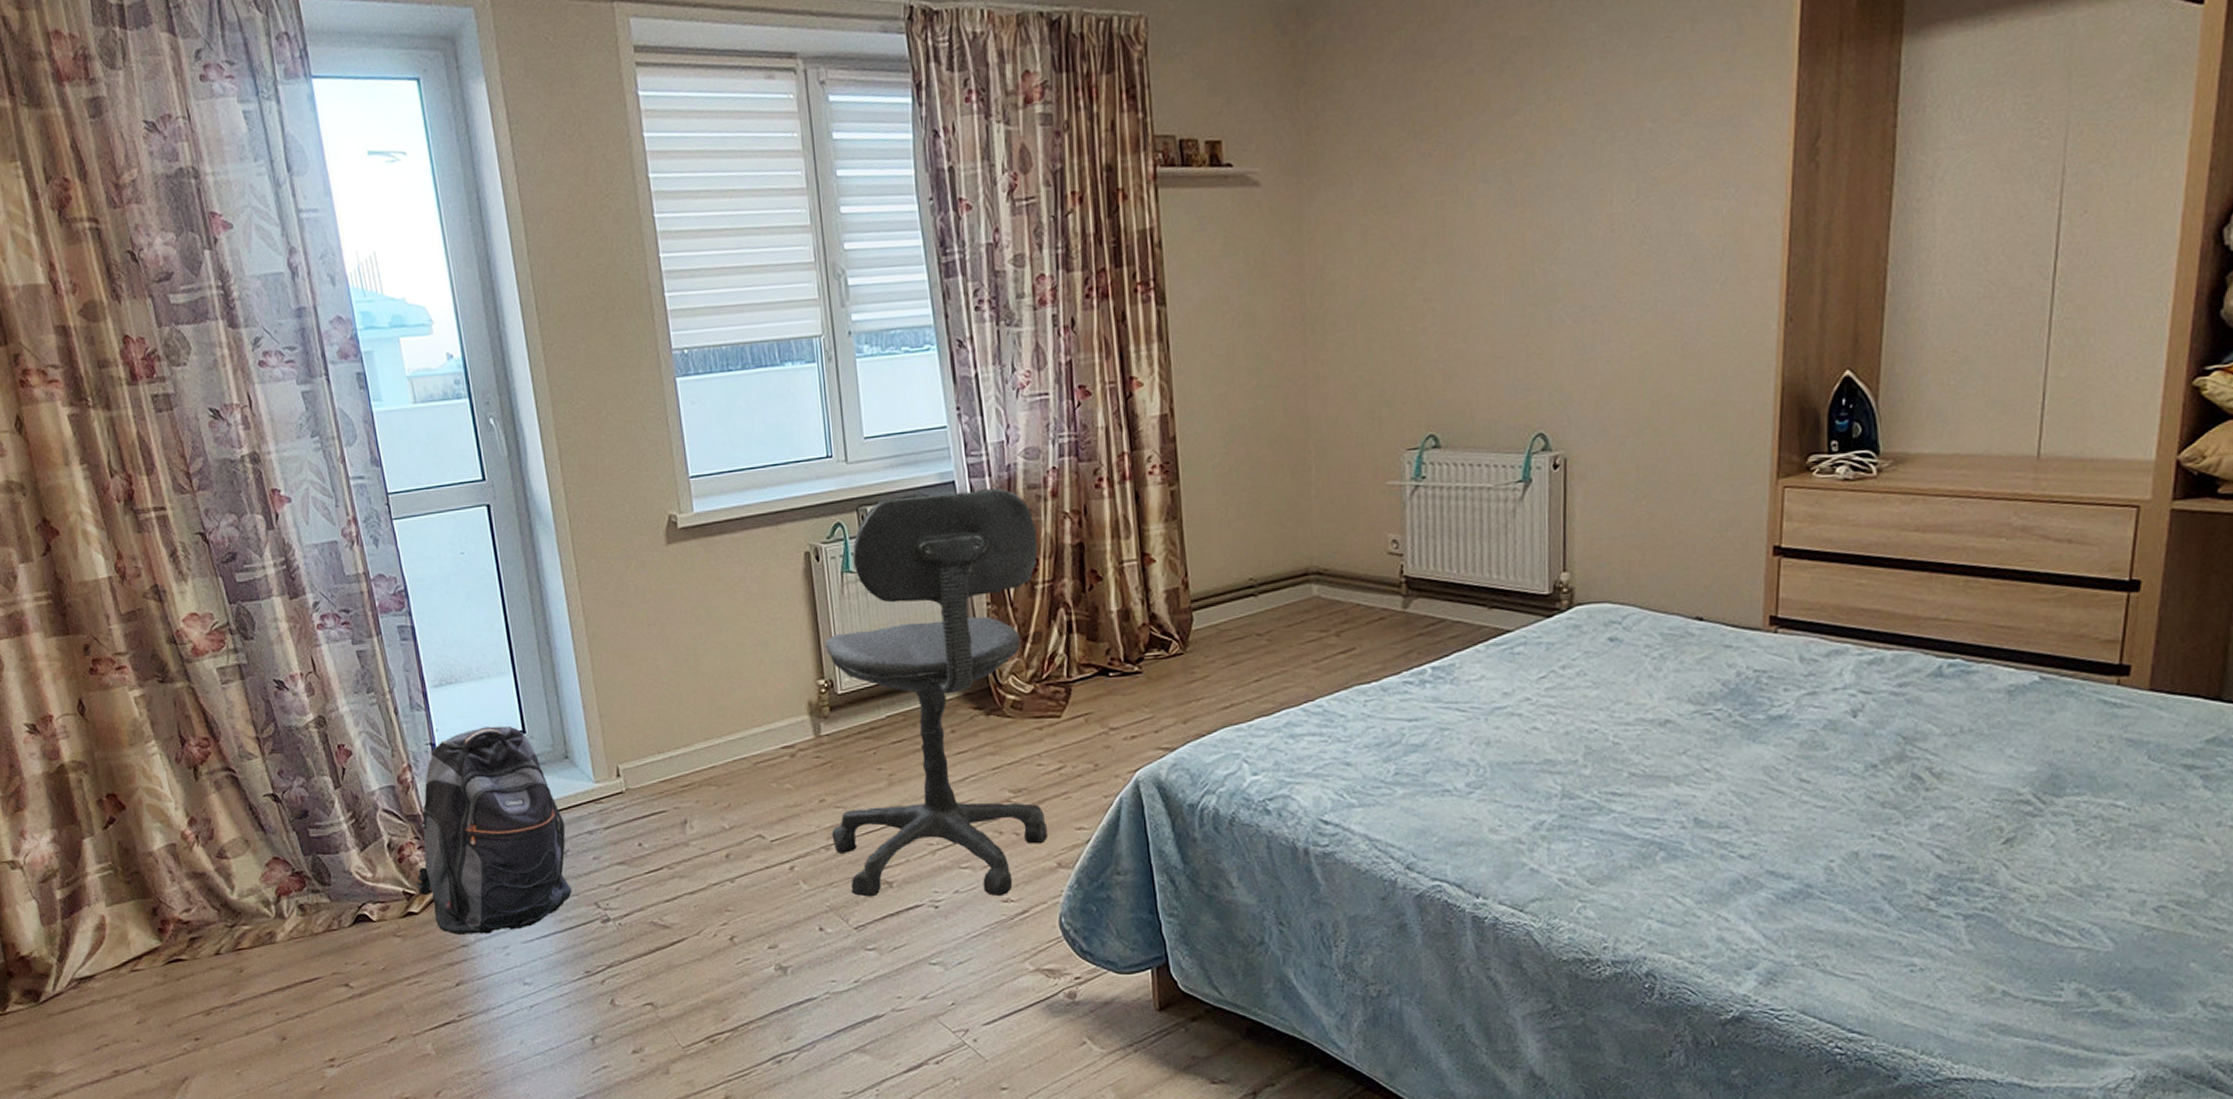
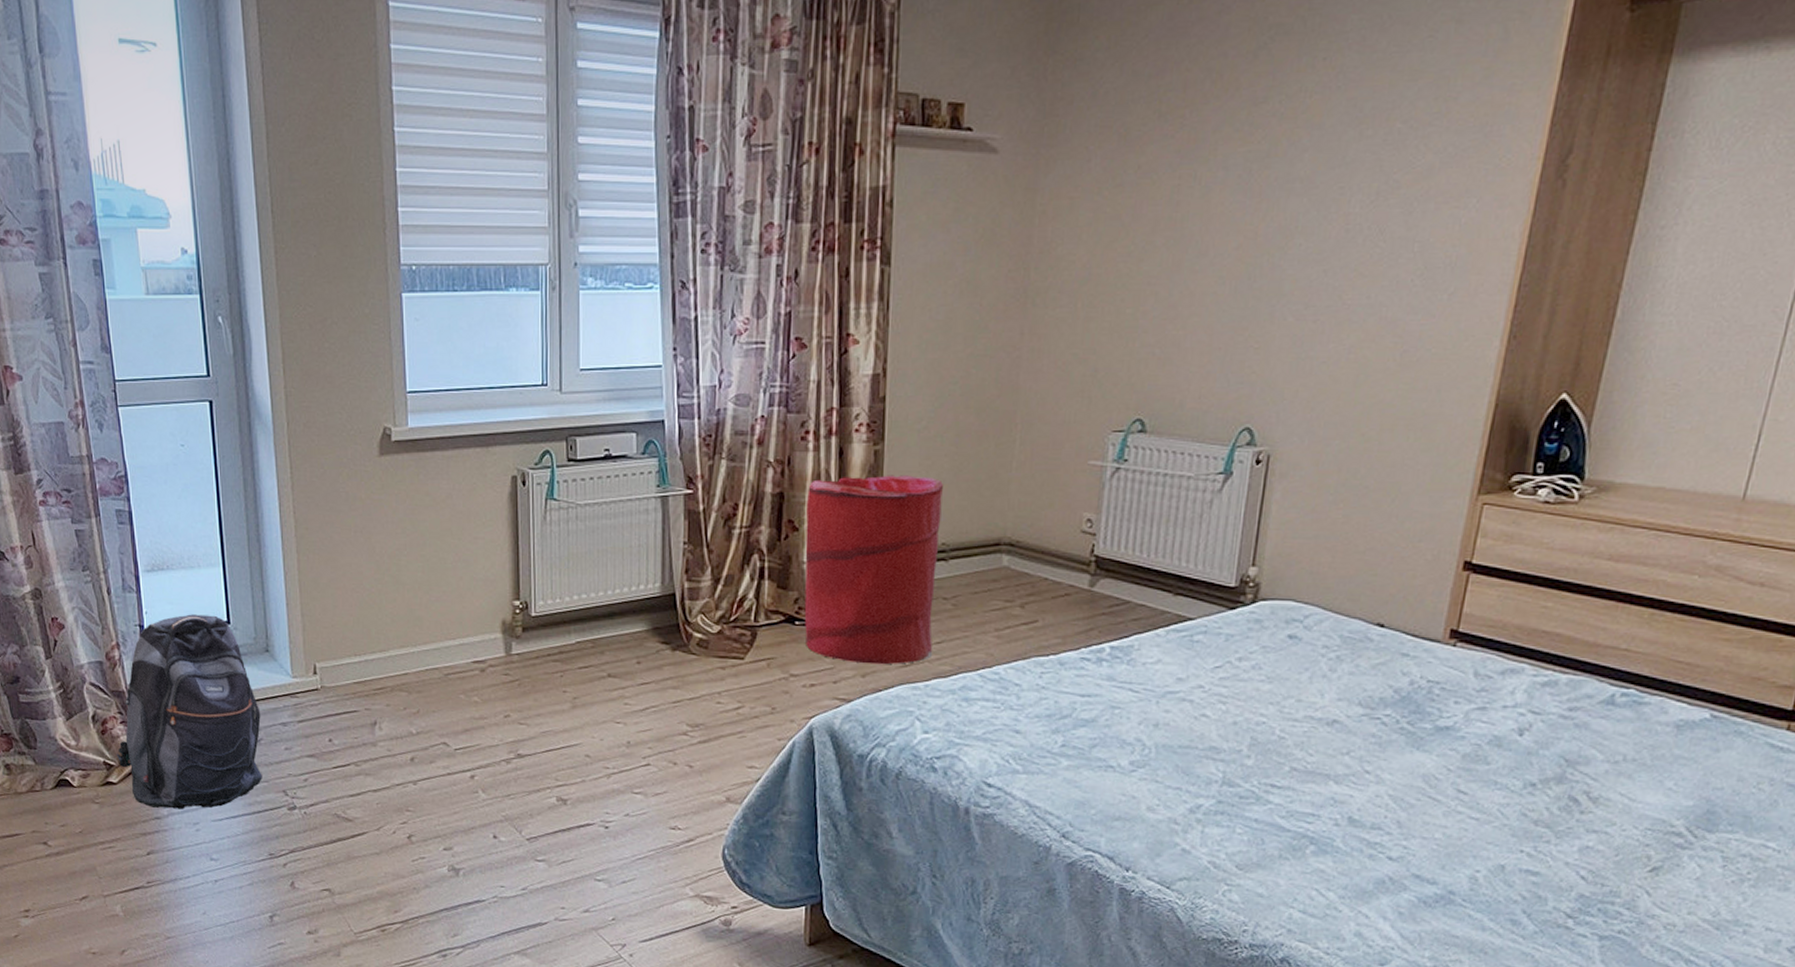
office chair: present [825,488,1047,897] -> none [513,431,739,824]
laundry hamper: none [1107,513,1252,710] -> present [804,475,943,665]

